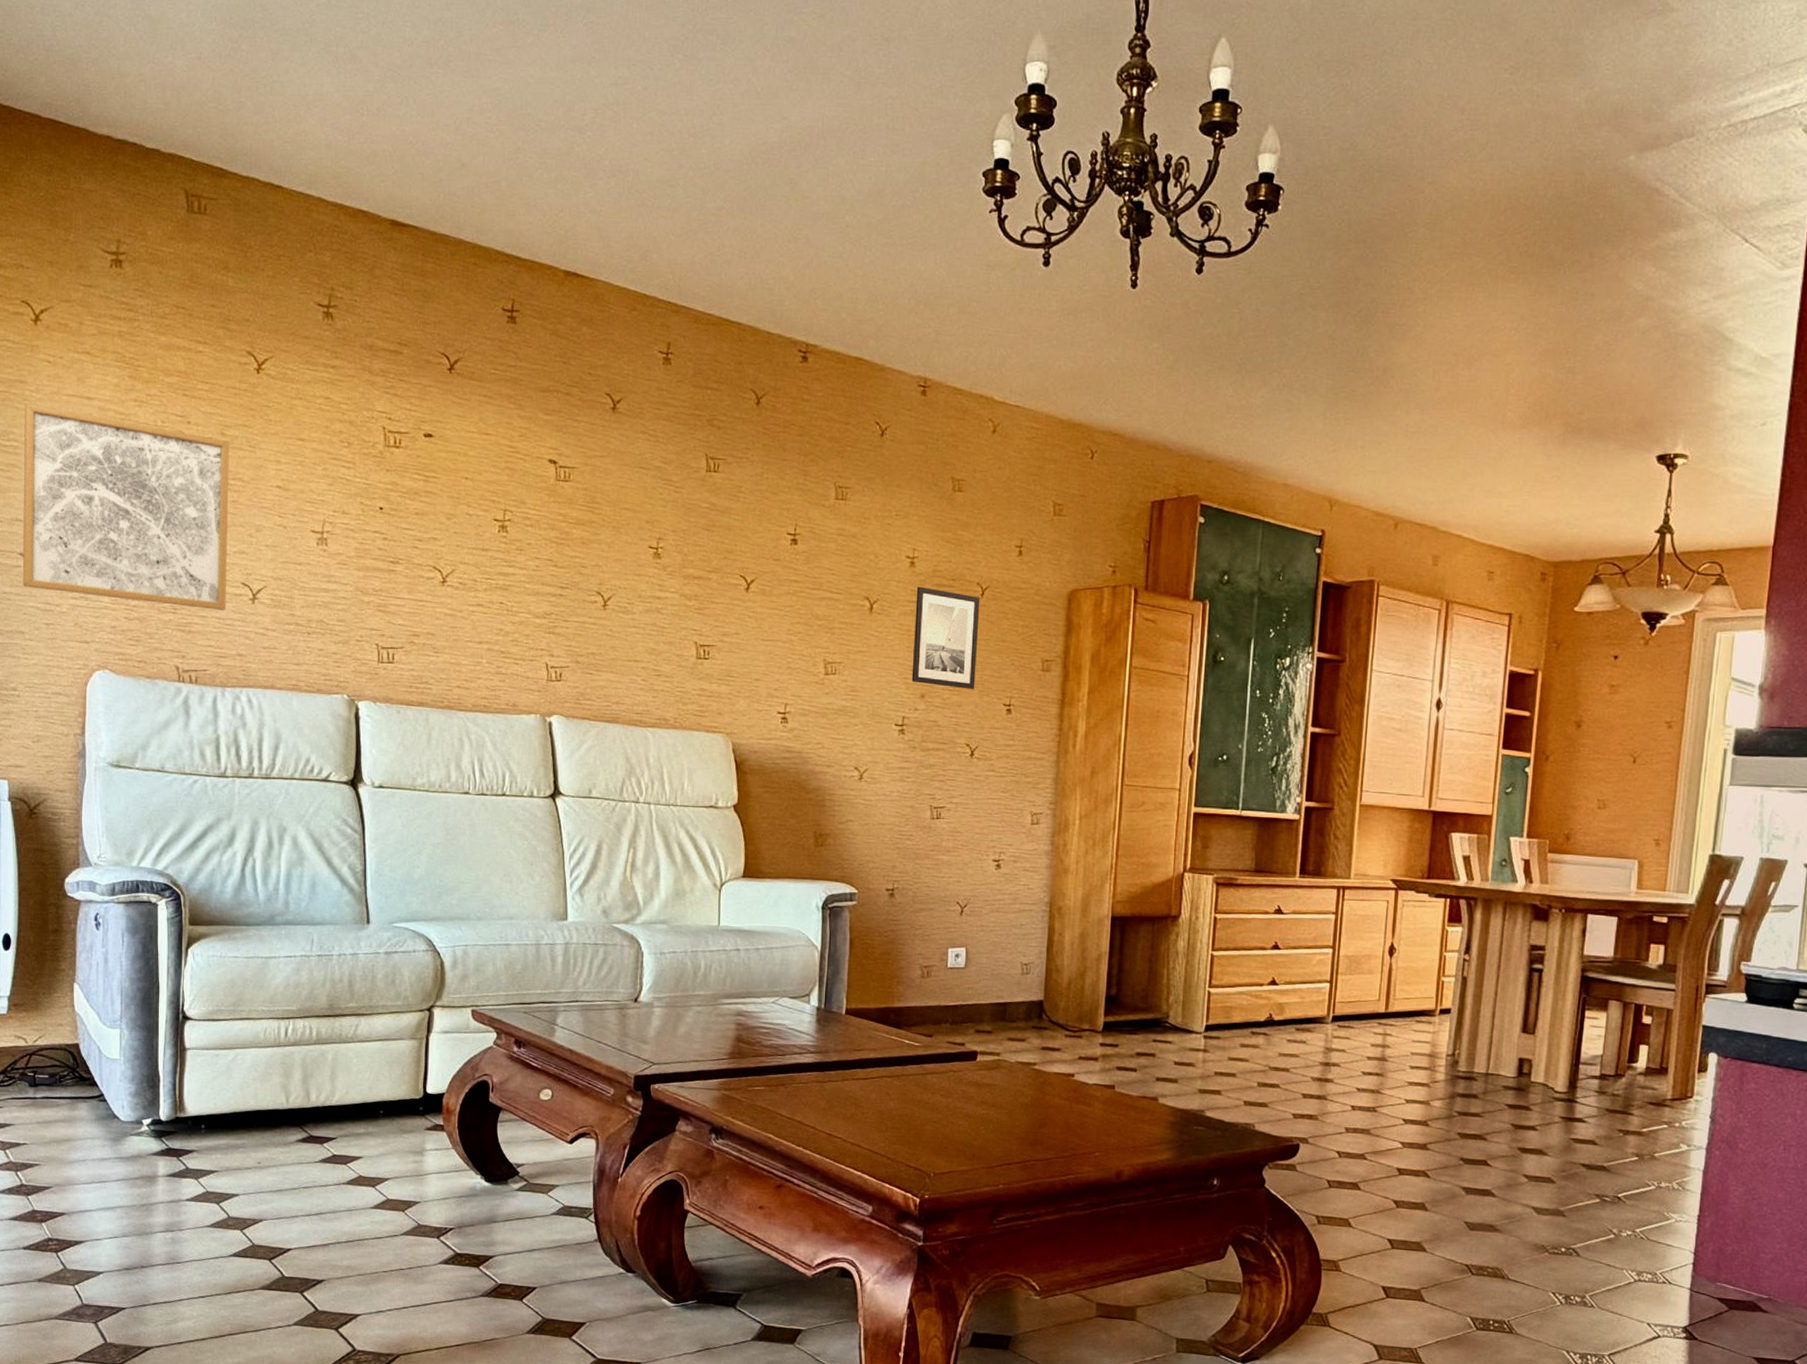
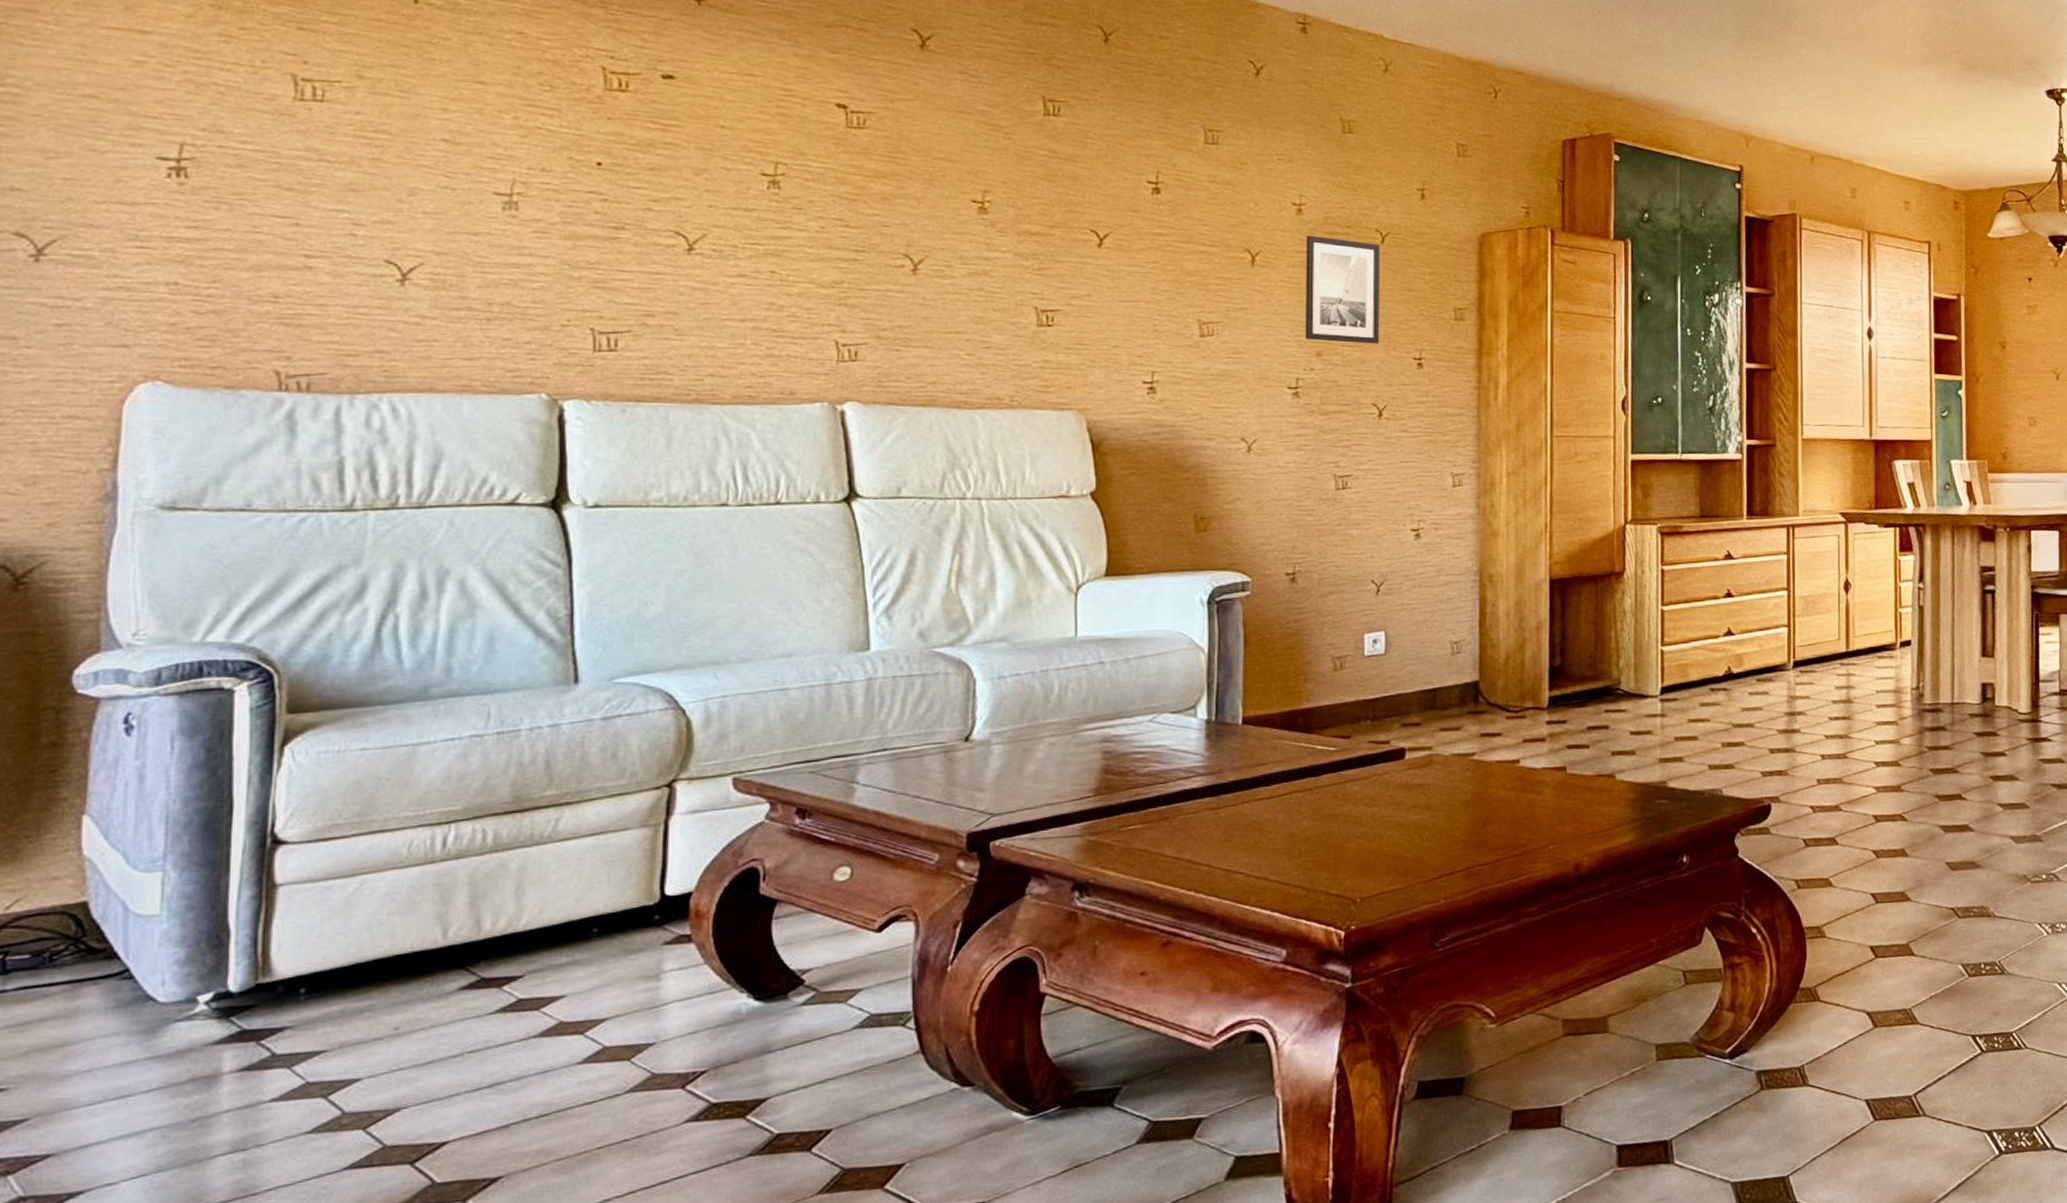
wall art: present [22,403,229,610] -> none [17,38,369,296]

